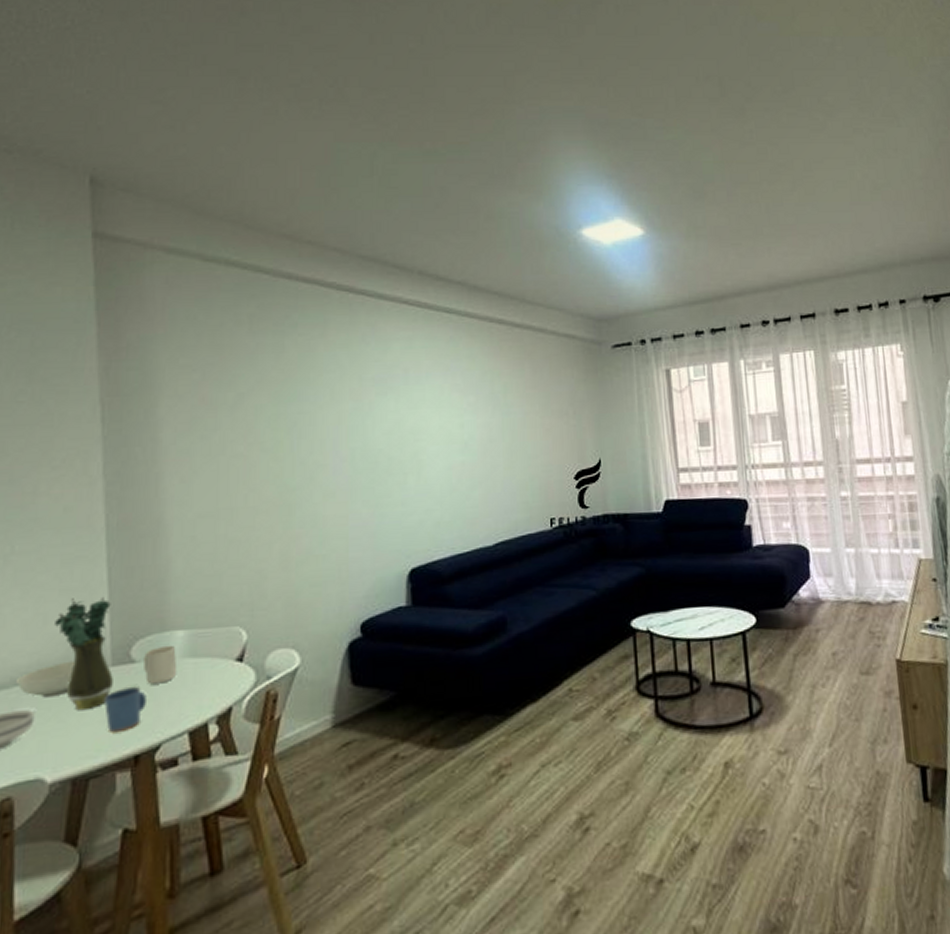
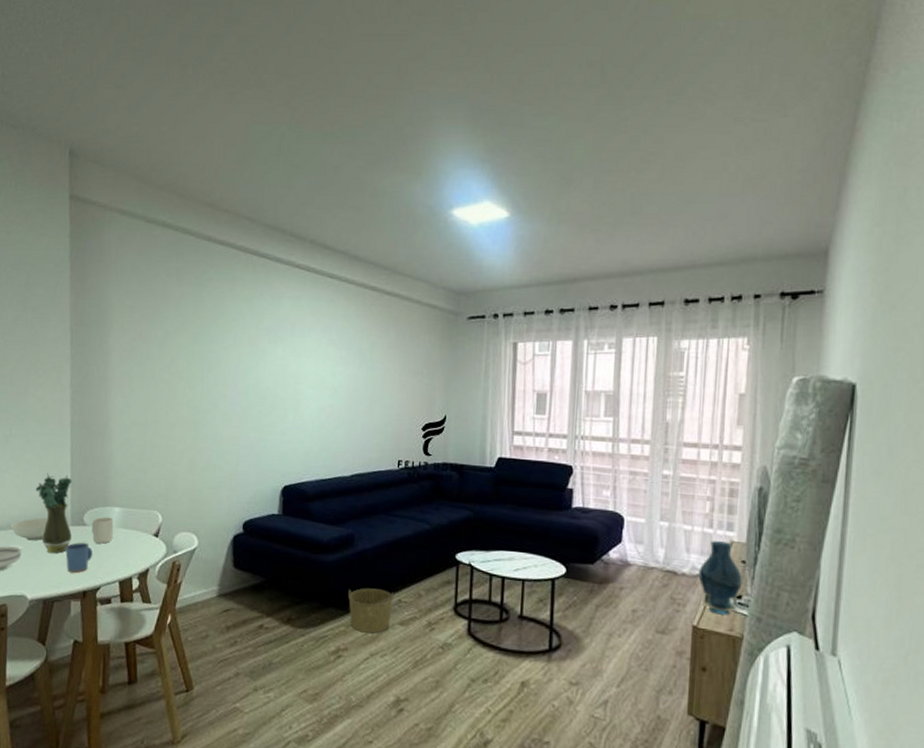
basket: none [505,679,563,739] -> present [347,588,395,634]
vase: none [892,561,938,642] -> present [698,541,744,615]

